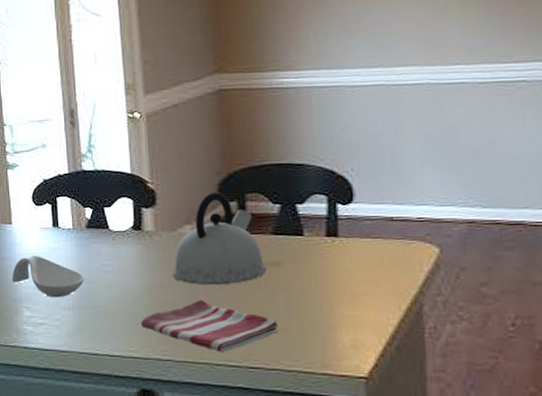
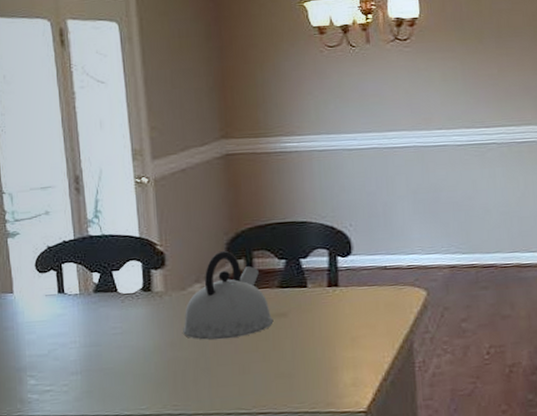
spoon rest: present [12,256,84,298] -> none [15,323,92,364]
dish towel: present [141,298,278,352] -> none [152,352,285,402]

